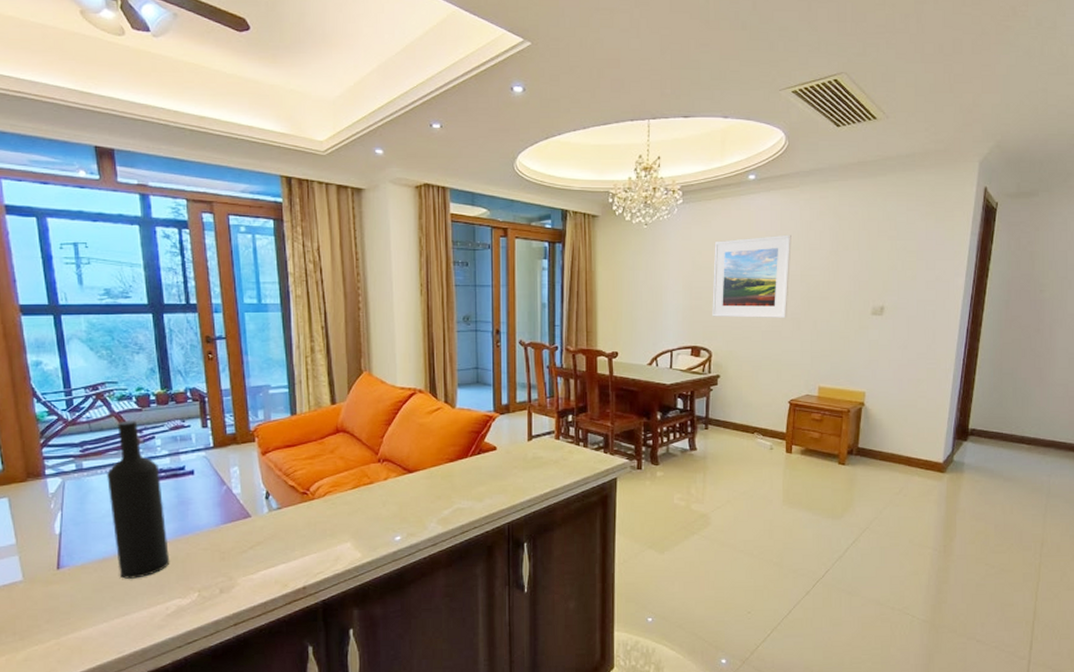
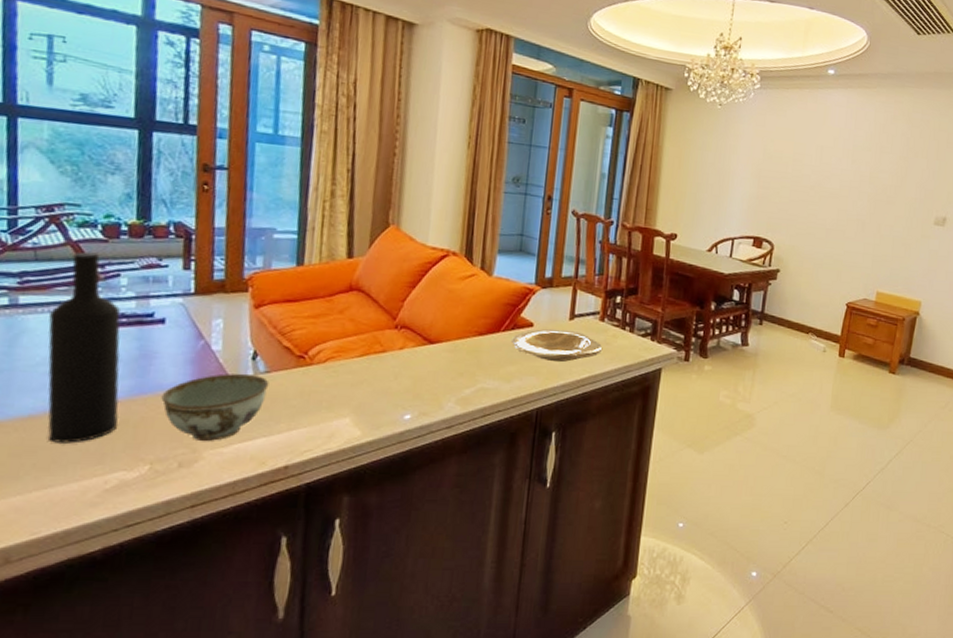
bowl: none [199,511,282,570] -> present [161,373,269,441]
plate: none [478,450,561,480] -> present [510,328,603,363]
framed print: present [712,234,791,319] -> none [778,131,864,219]

